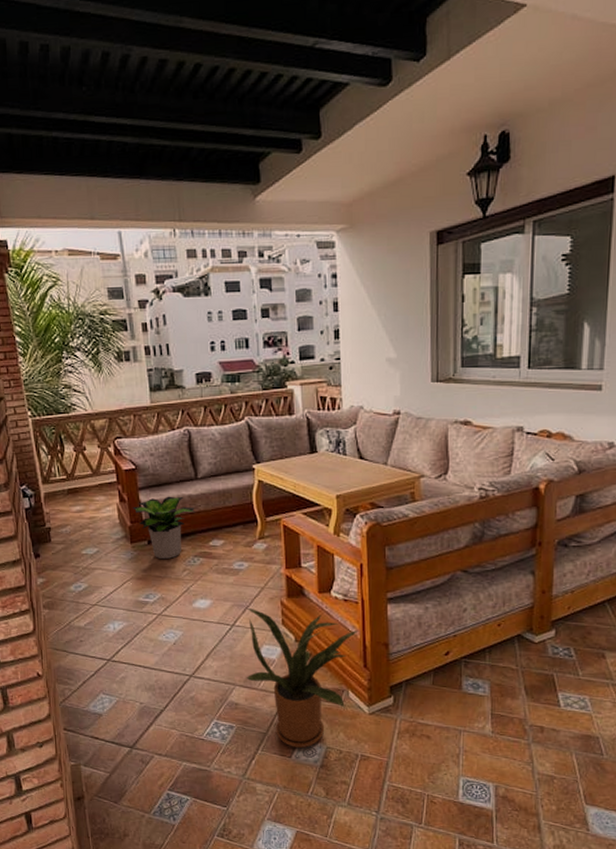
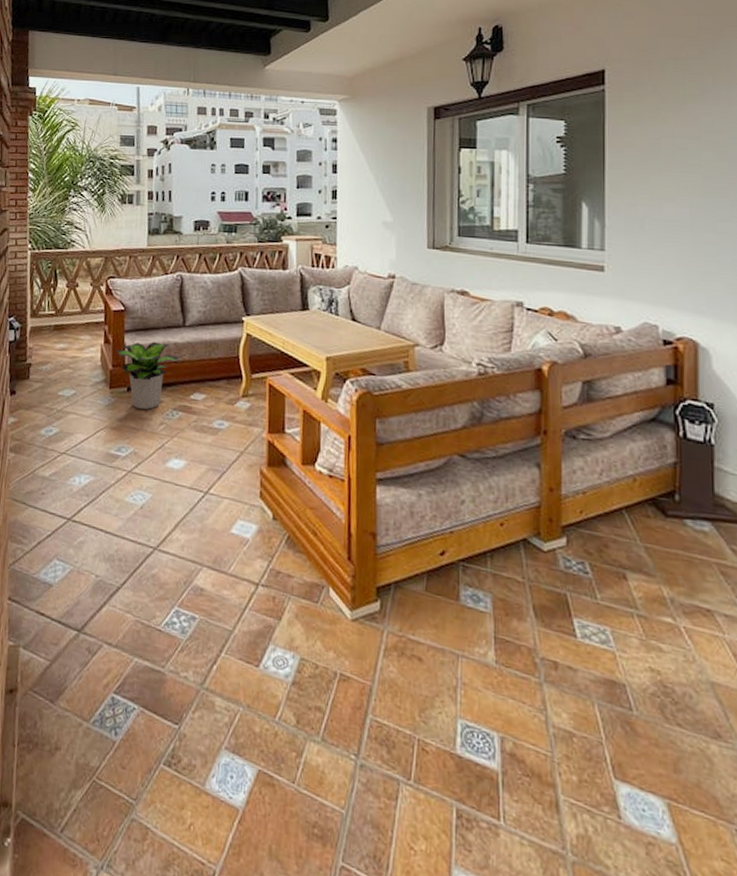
house plant: present [246,607,359,749] -> none [215,473,344,657]

